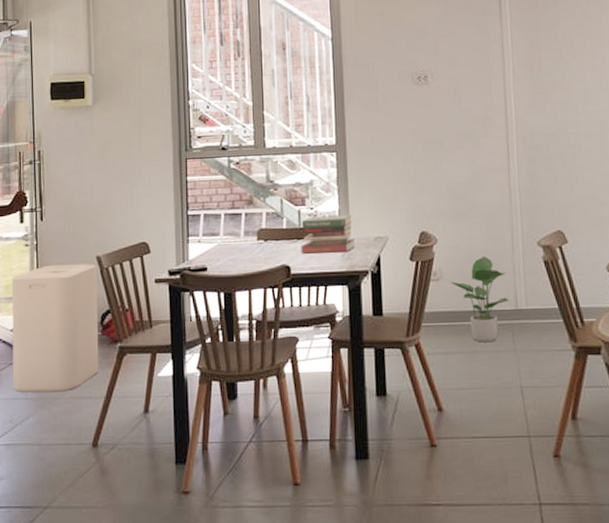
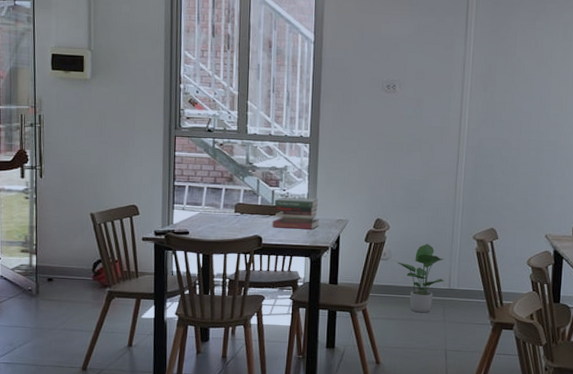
trash can: present [11,263,99,392] -> none [12,217,91,324]

